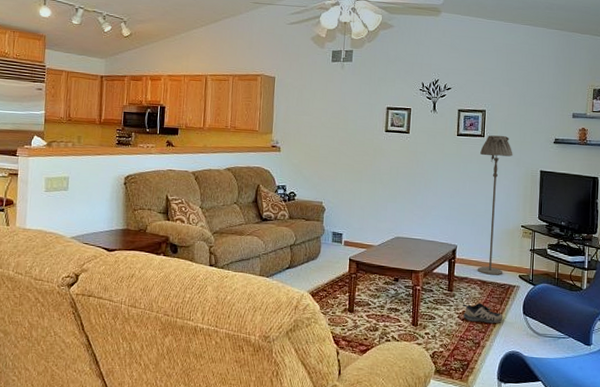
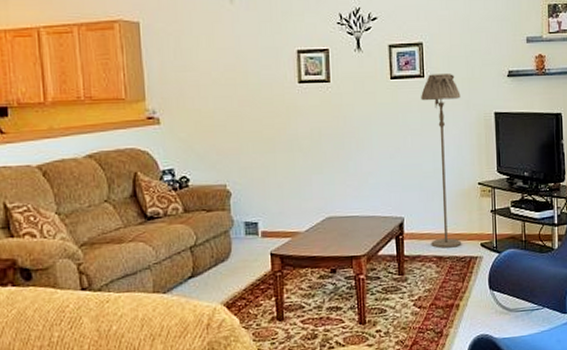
shoe: present [463,302,503,324] -> none [418,283,467,308]

